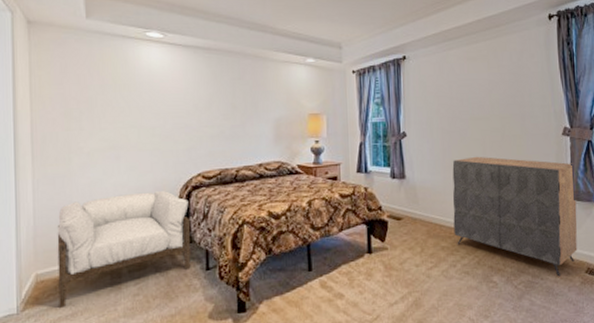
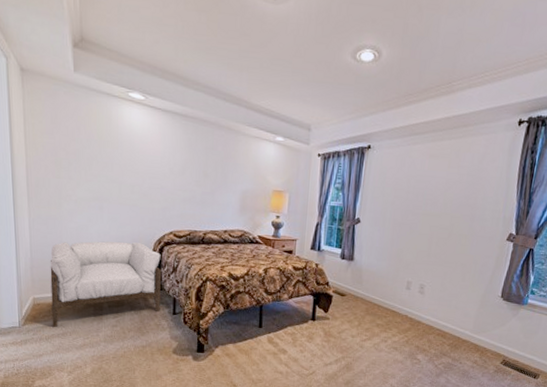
dresser: present [452,156,578,277] -> none [389,249,511,363]

